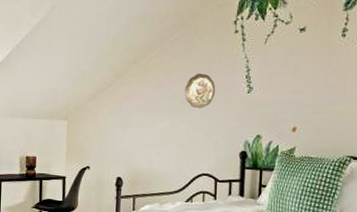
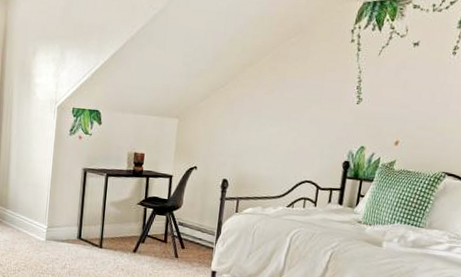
decorative plate: present [185,73,216,109] -> none [296,80,327,117]

